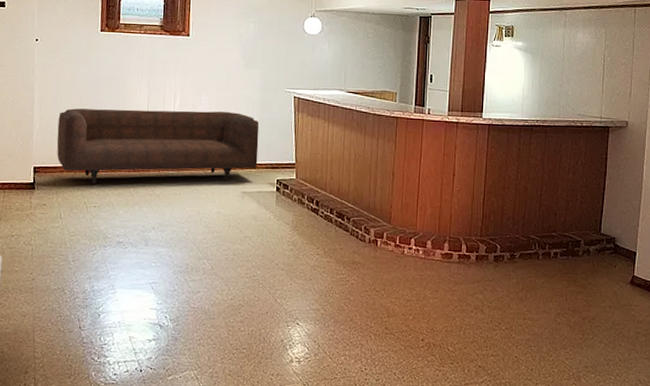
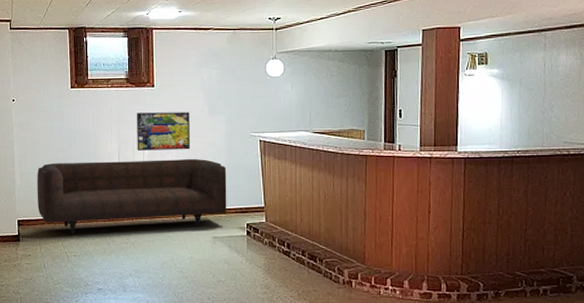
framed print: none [168,61,225,102] -> present [136,112,190,150]

